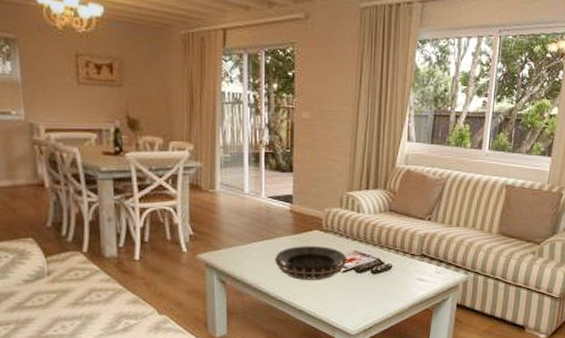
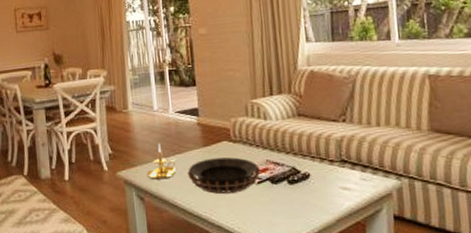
candle holder: none [230,228,264,264] -> present [146,144,177,180]

